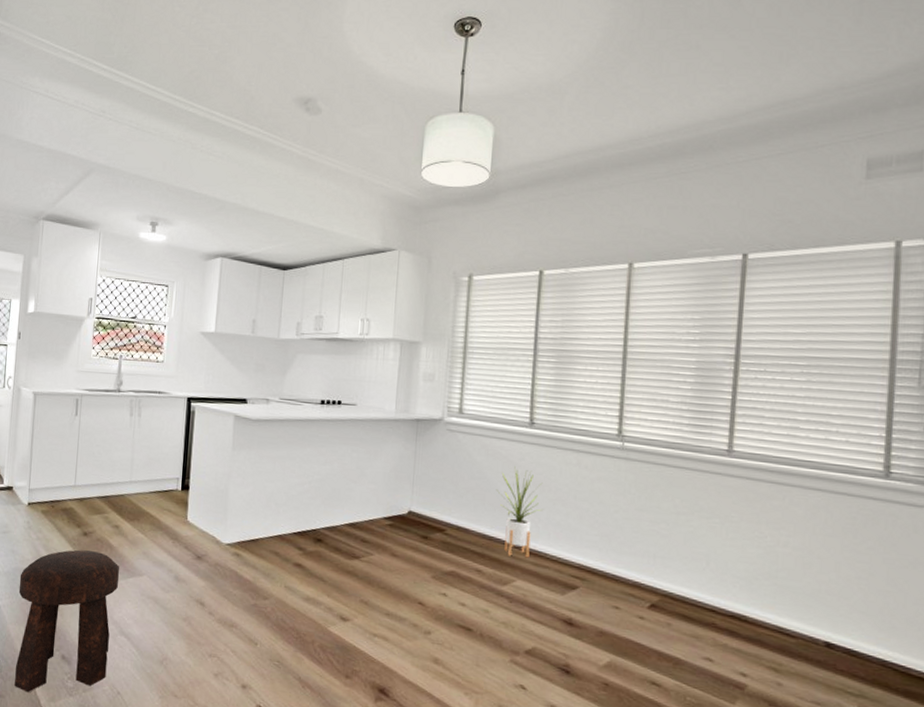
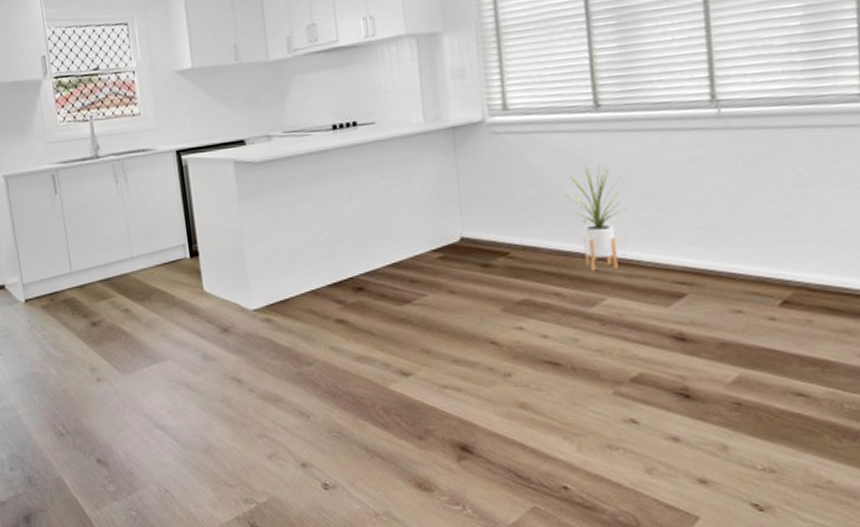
stool: present [14,549,119,693] -> none [33,341,149,503]

